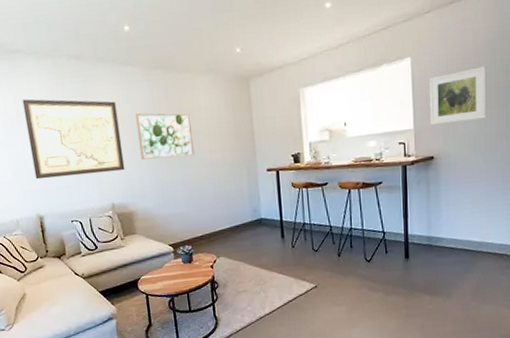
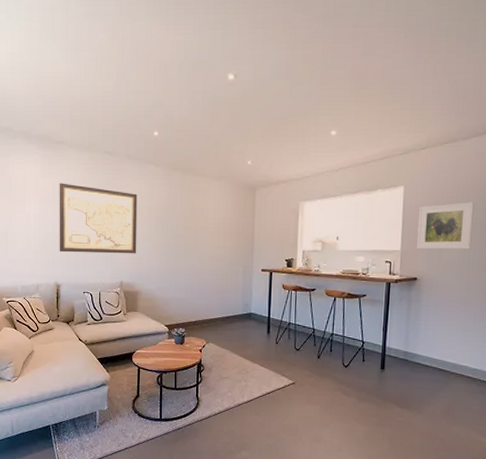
wall art: present [135,113,195,160] -> none [152,207,200,249]

